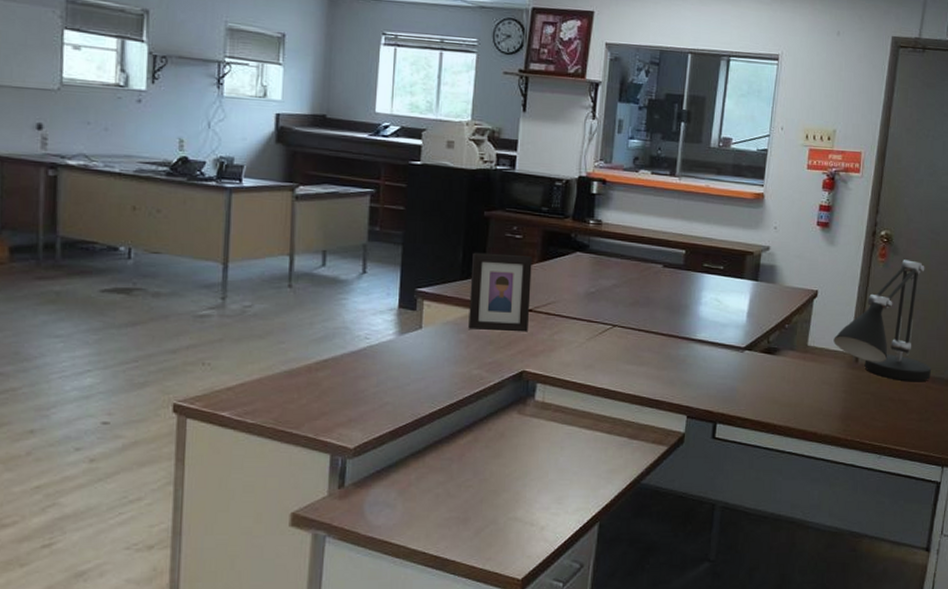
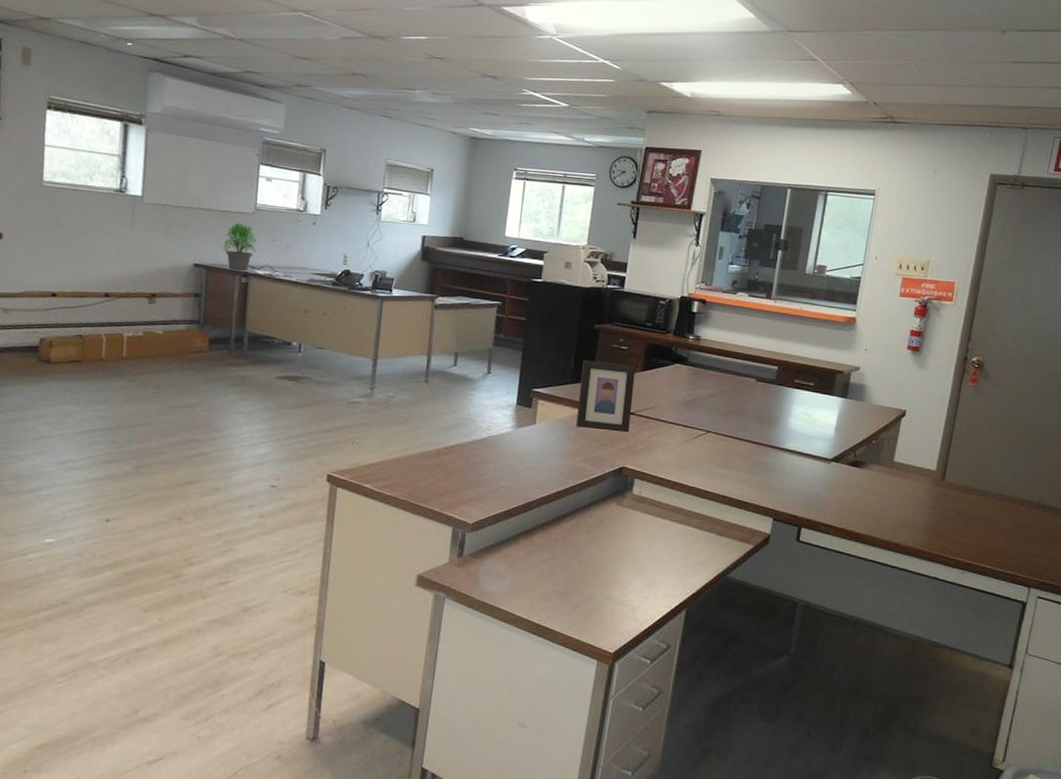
potted plant: none [21,102,65,162] -> present [223,223,257,271]
desk lamp: present [833,259,932,382] -> none [920,385,1021,504]

